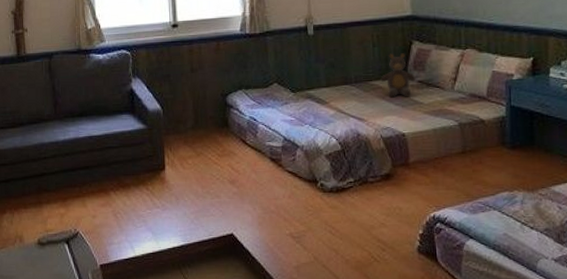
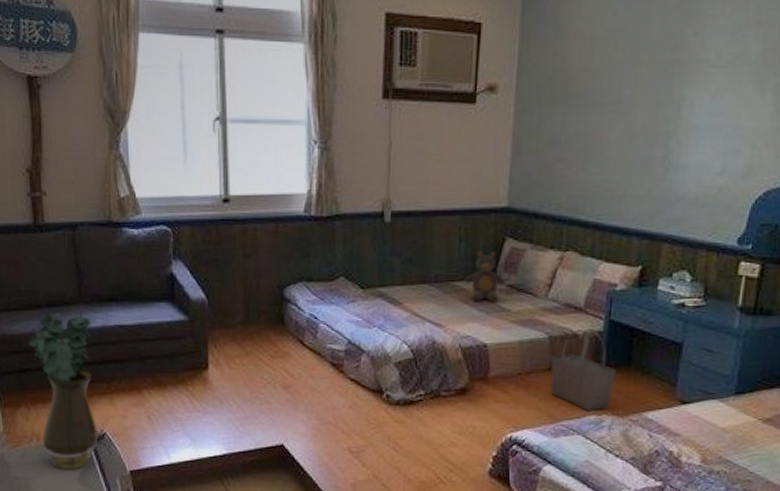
vase: none [12,125,72,267] -> present [28,307,98,470]
shopping bag: none [462,114,522,189] -> present [550,328,616,412]

